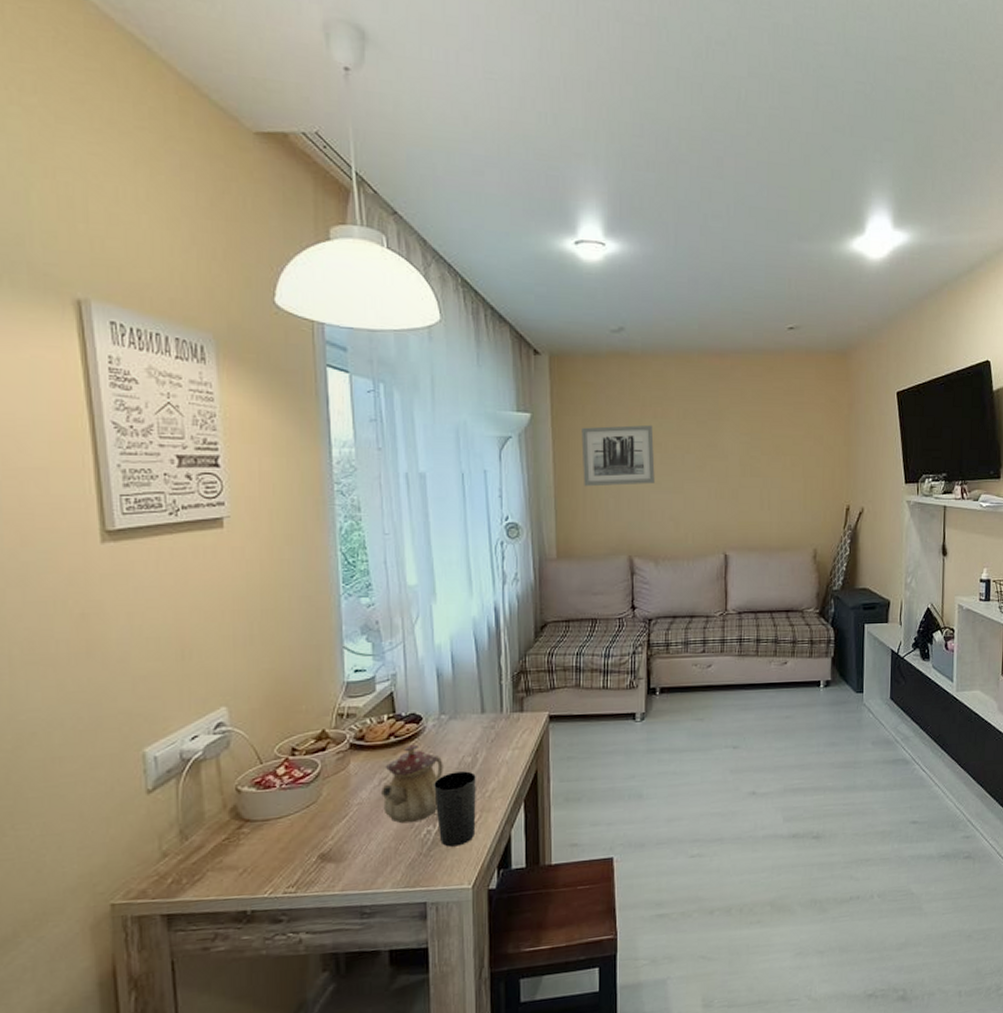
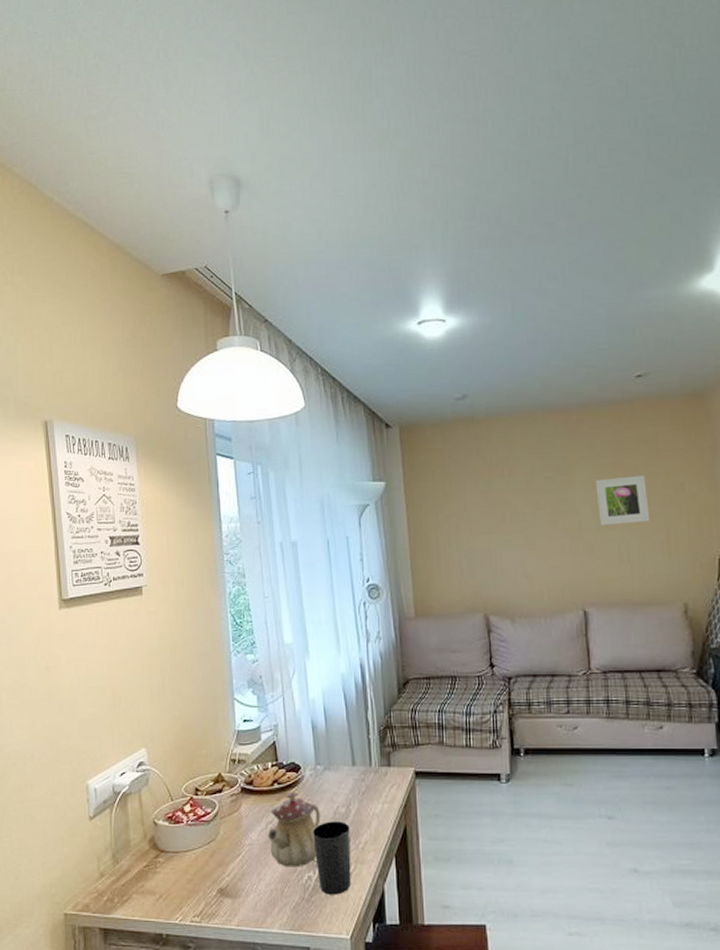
wall art: present [581,424,655,487] -> none [432,484,506,548]
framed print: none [744,425,791,472] -> present [595,475,650,525]

